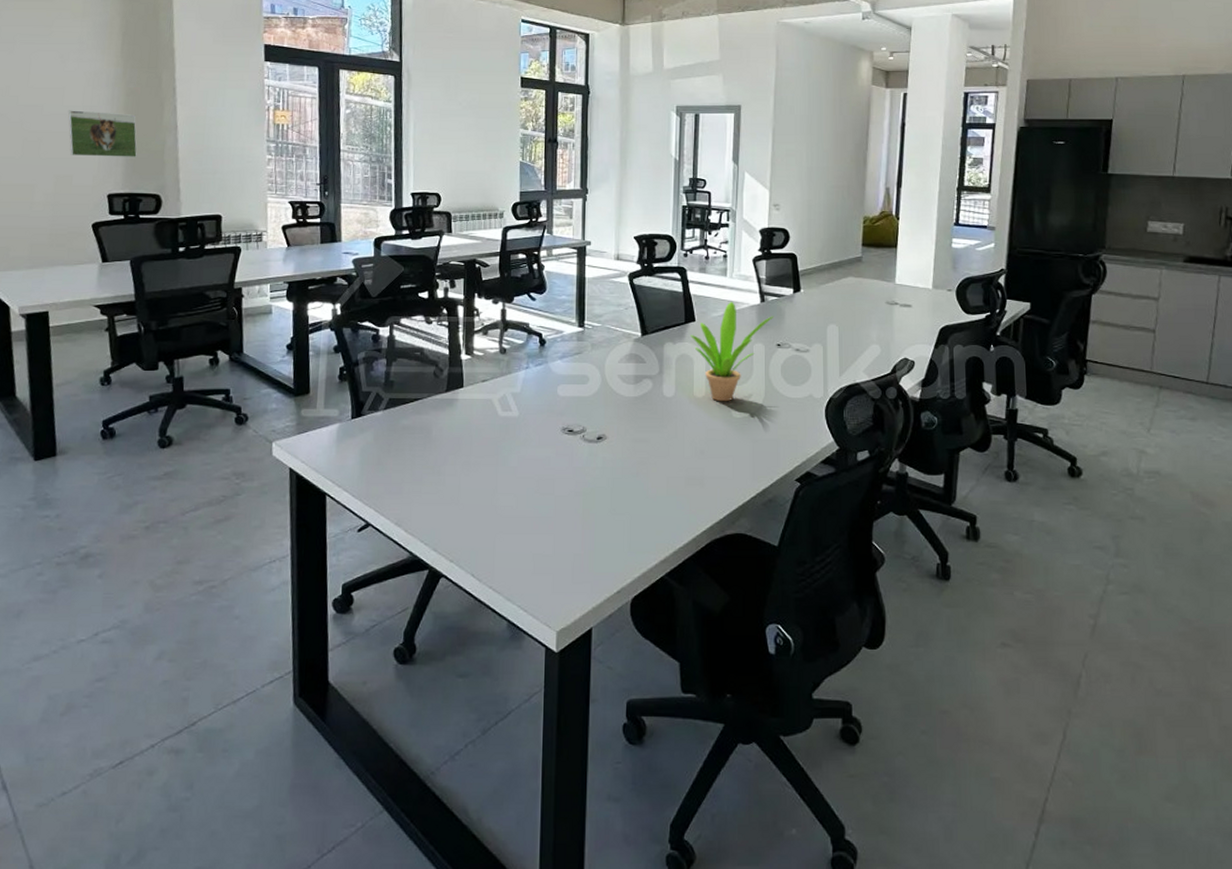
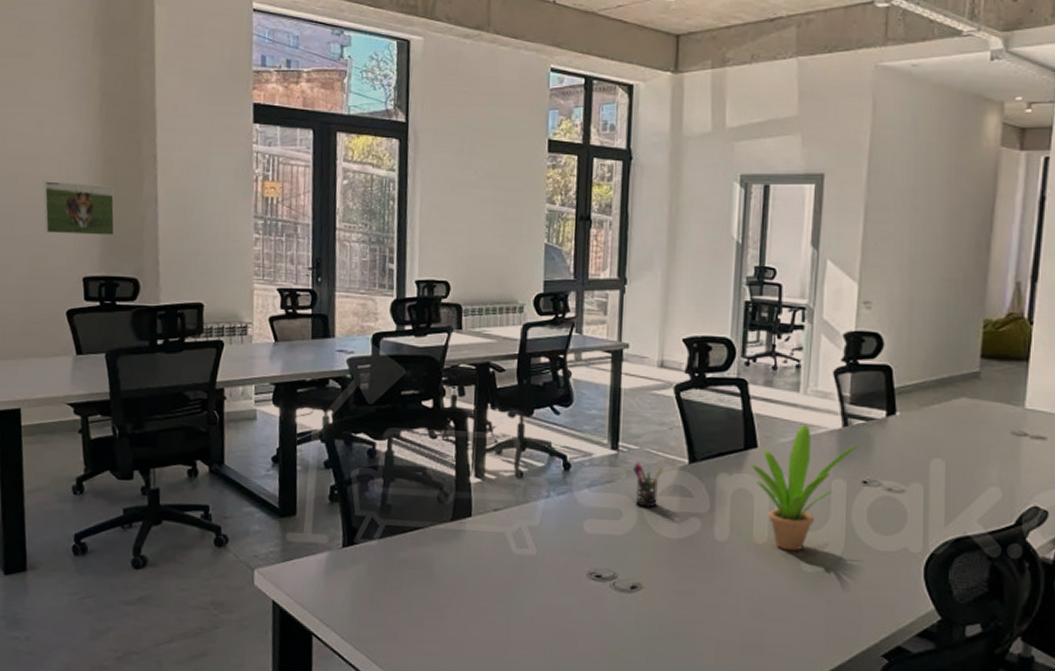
pen holder: none [596,337,621,373] -> present [632,462,663,508]

